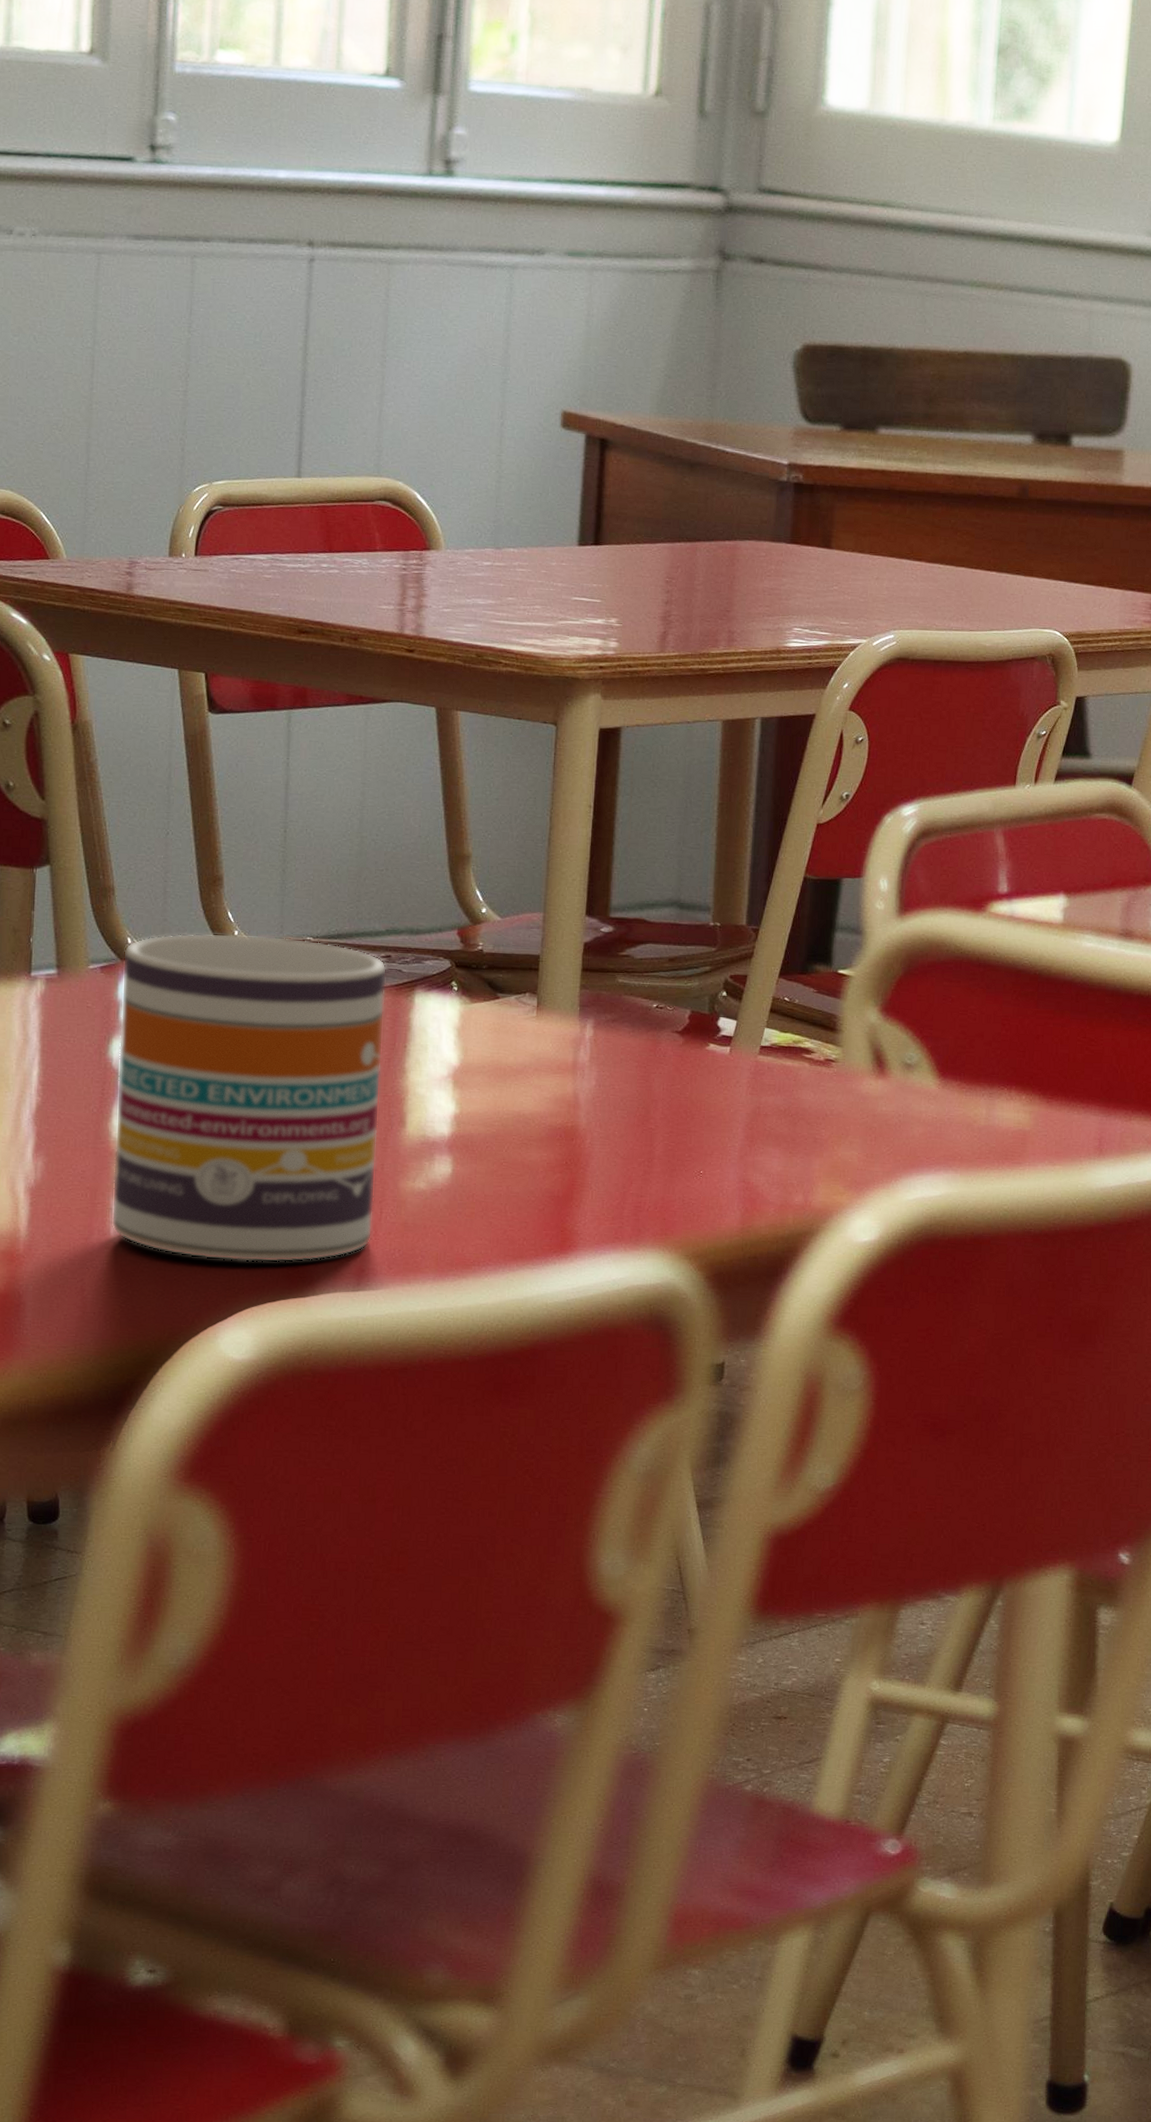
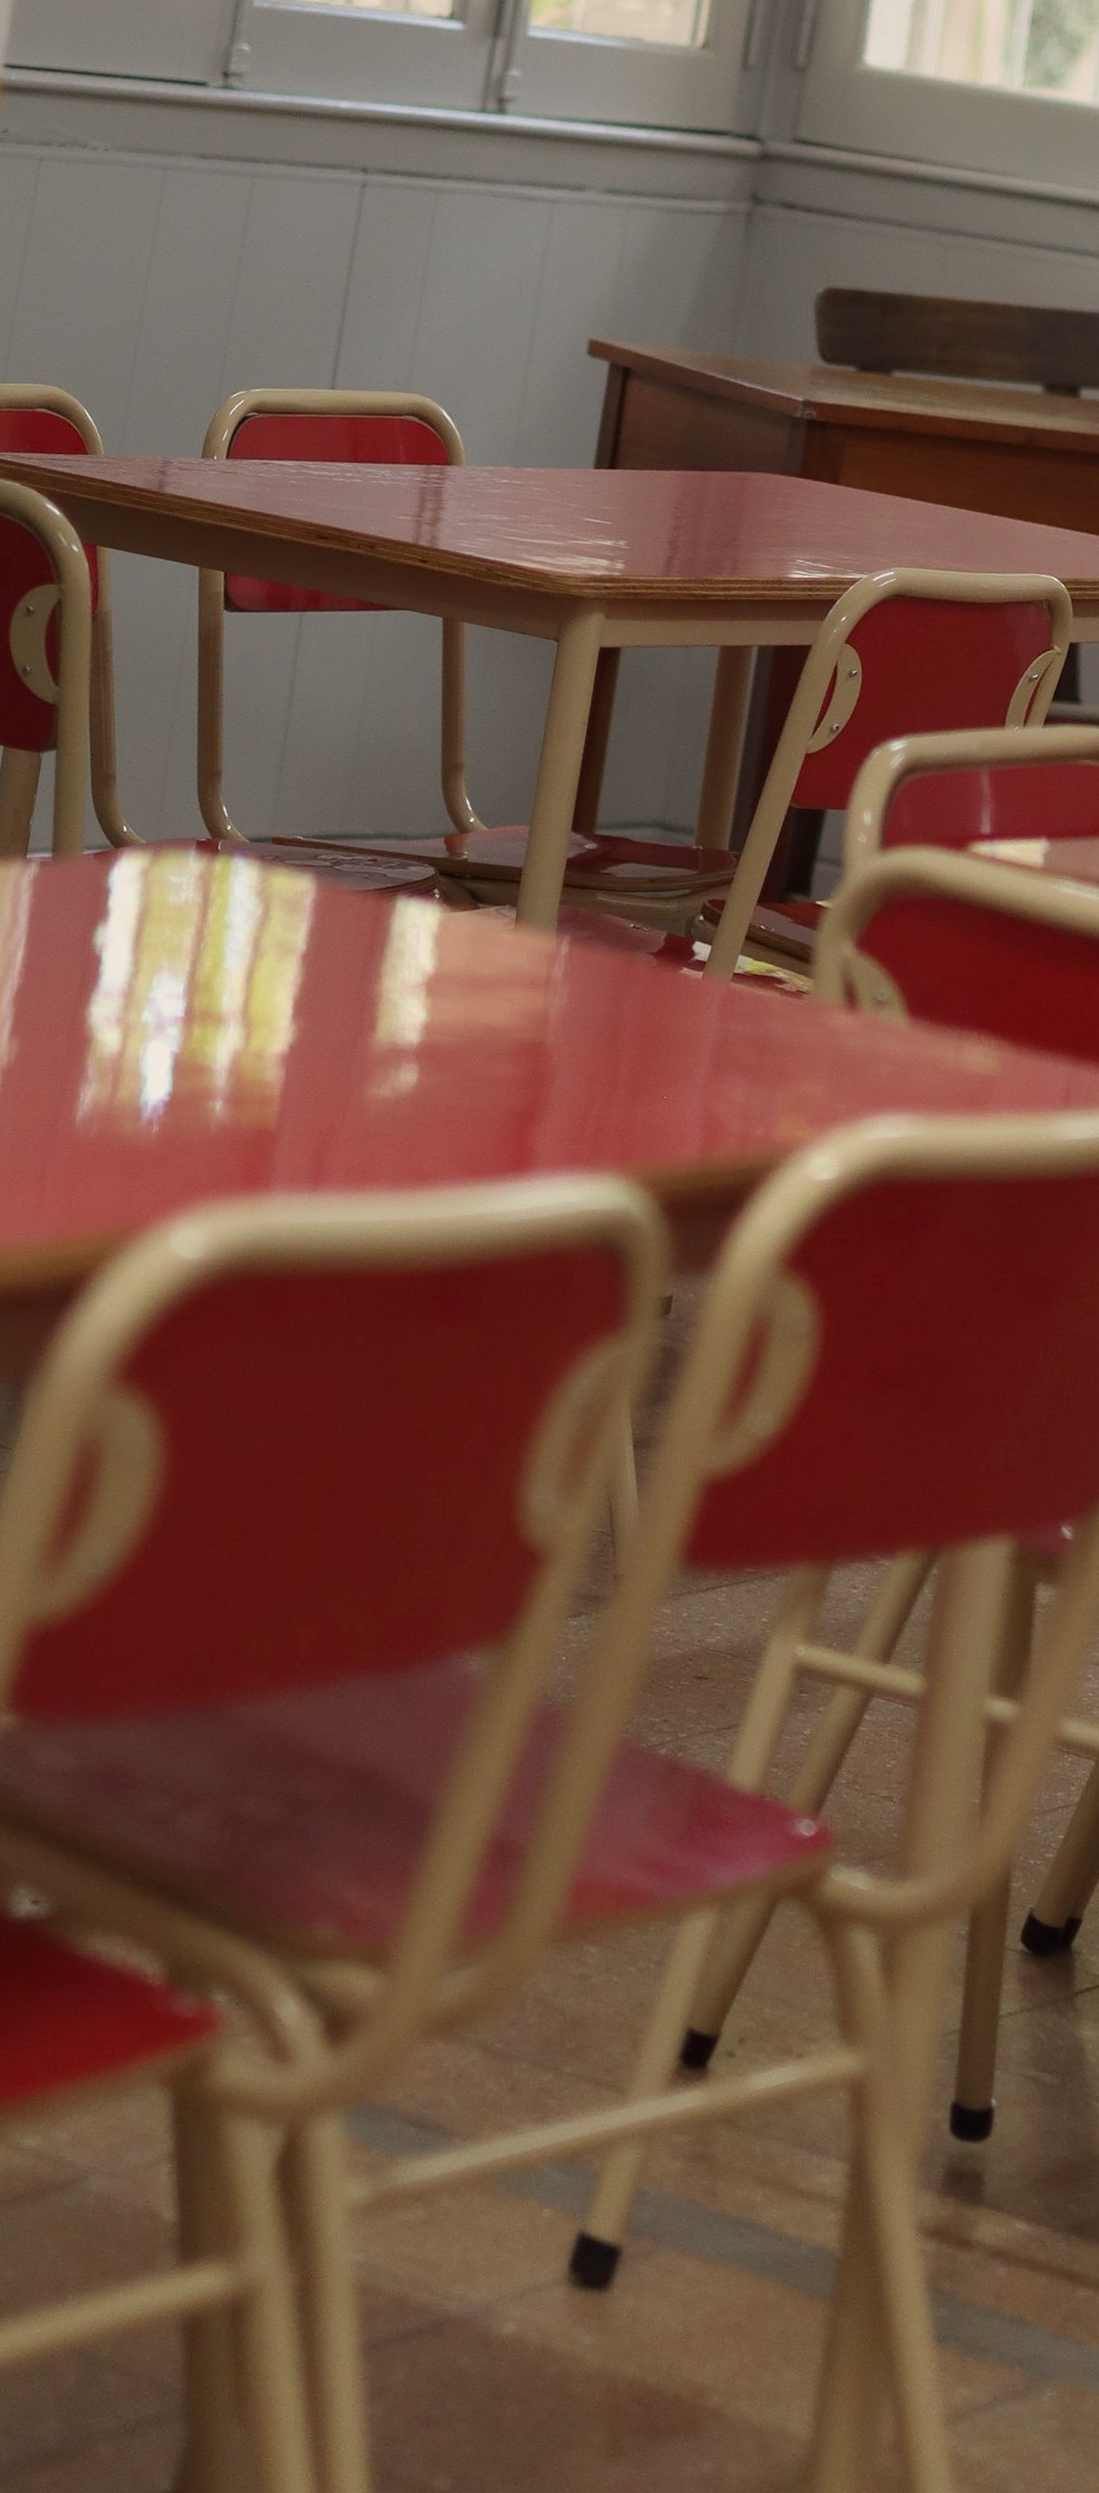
mug: present [111,933,387,1263] -> none [77,825,372,1163]

